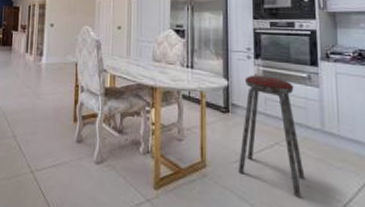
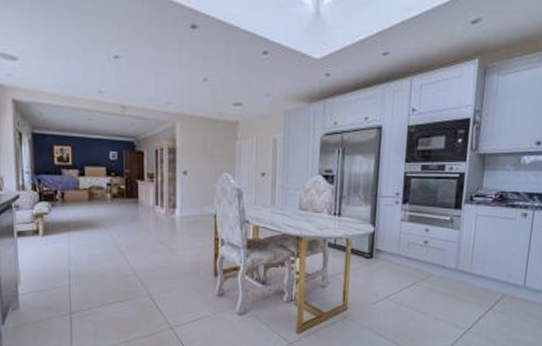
music stool: present [238,75,305,199] -> none [376,220,437,330]

